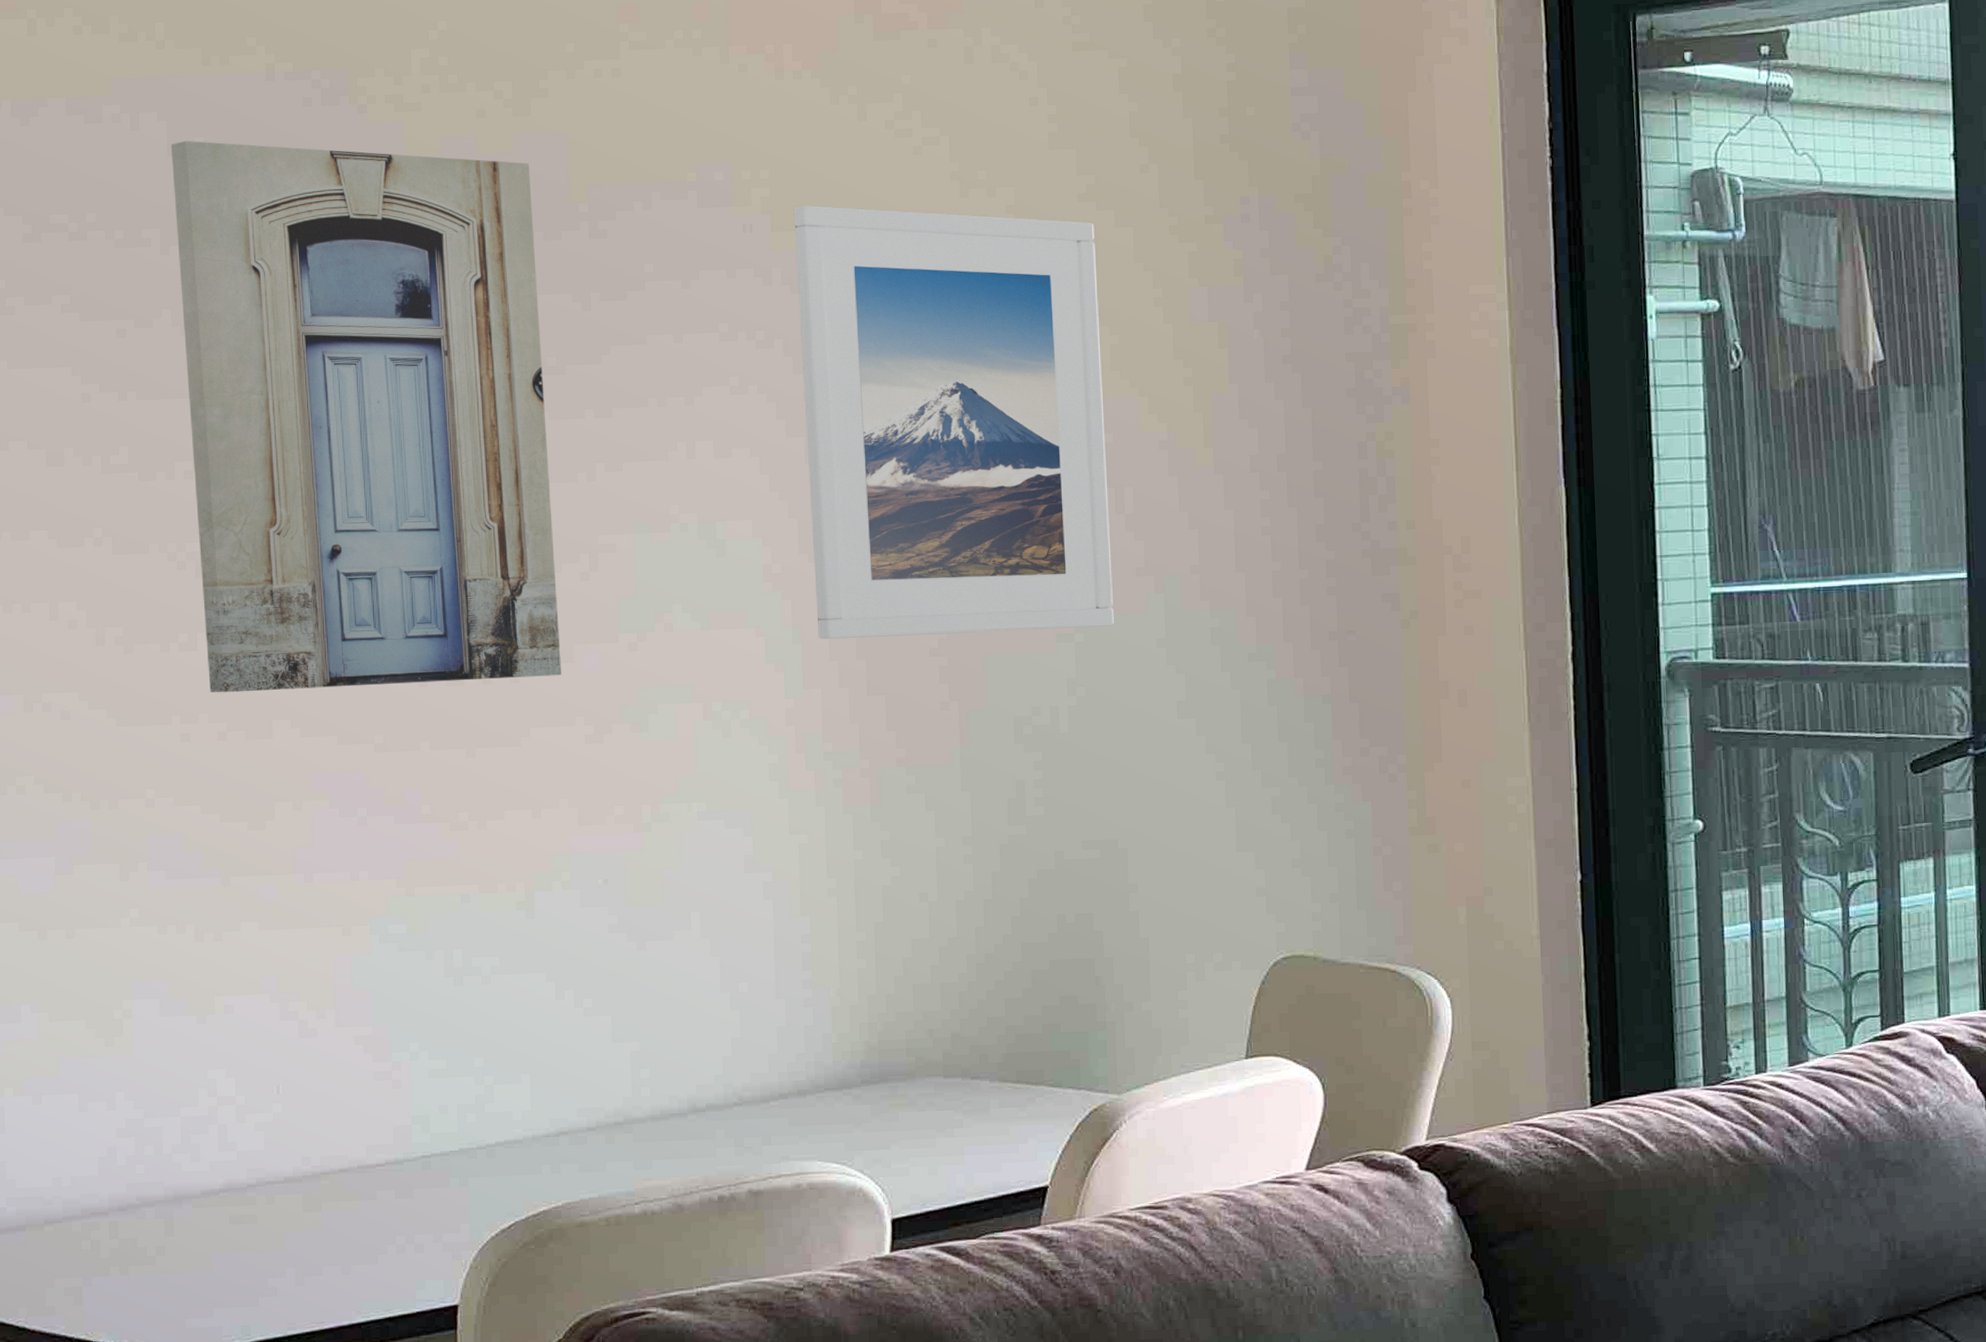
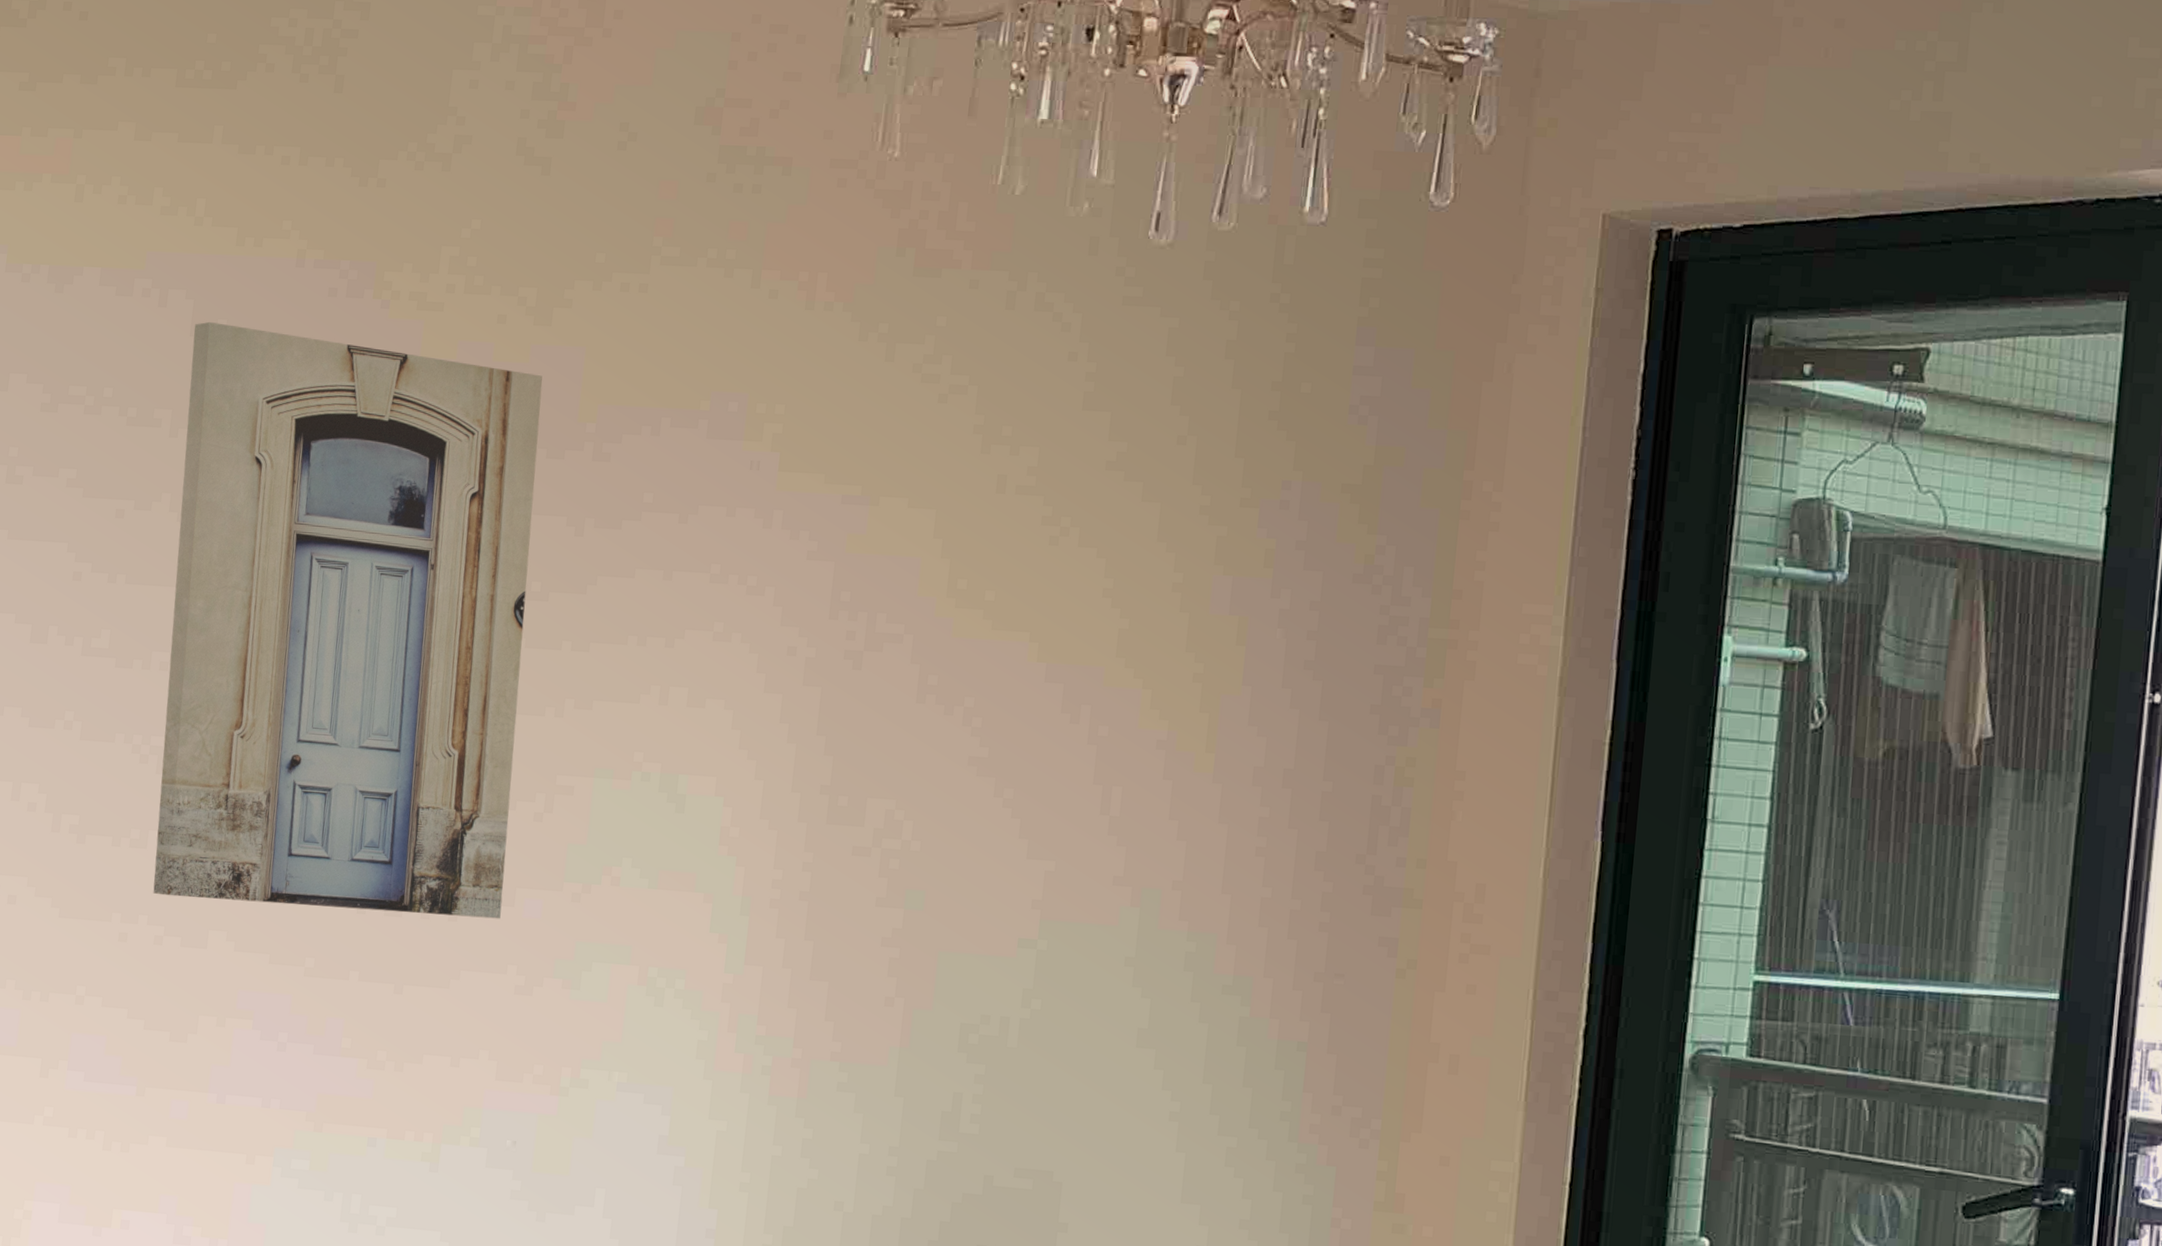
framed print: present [794,205,1115,640] -> none [768,446,1120,937]

